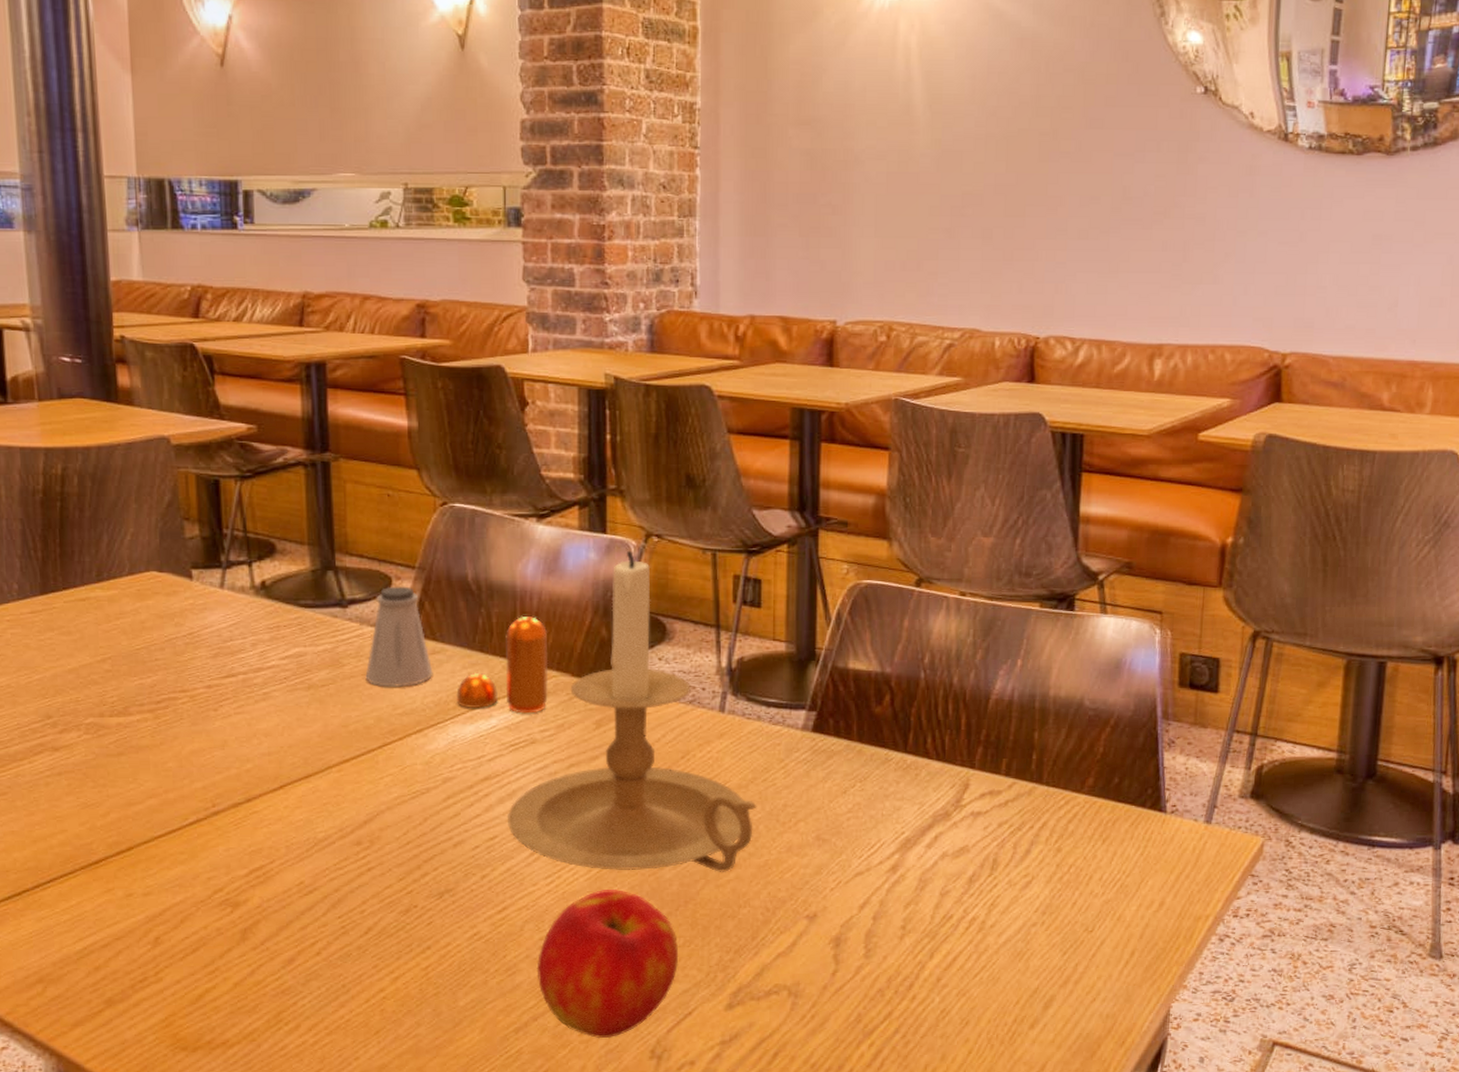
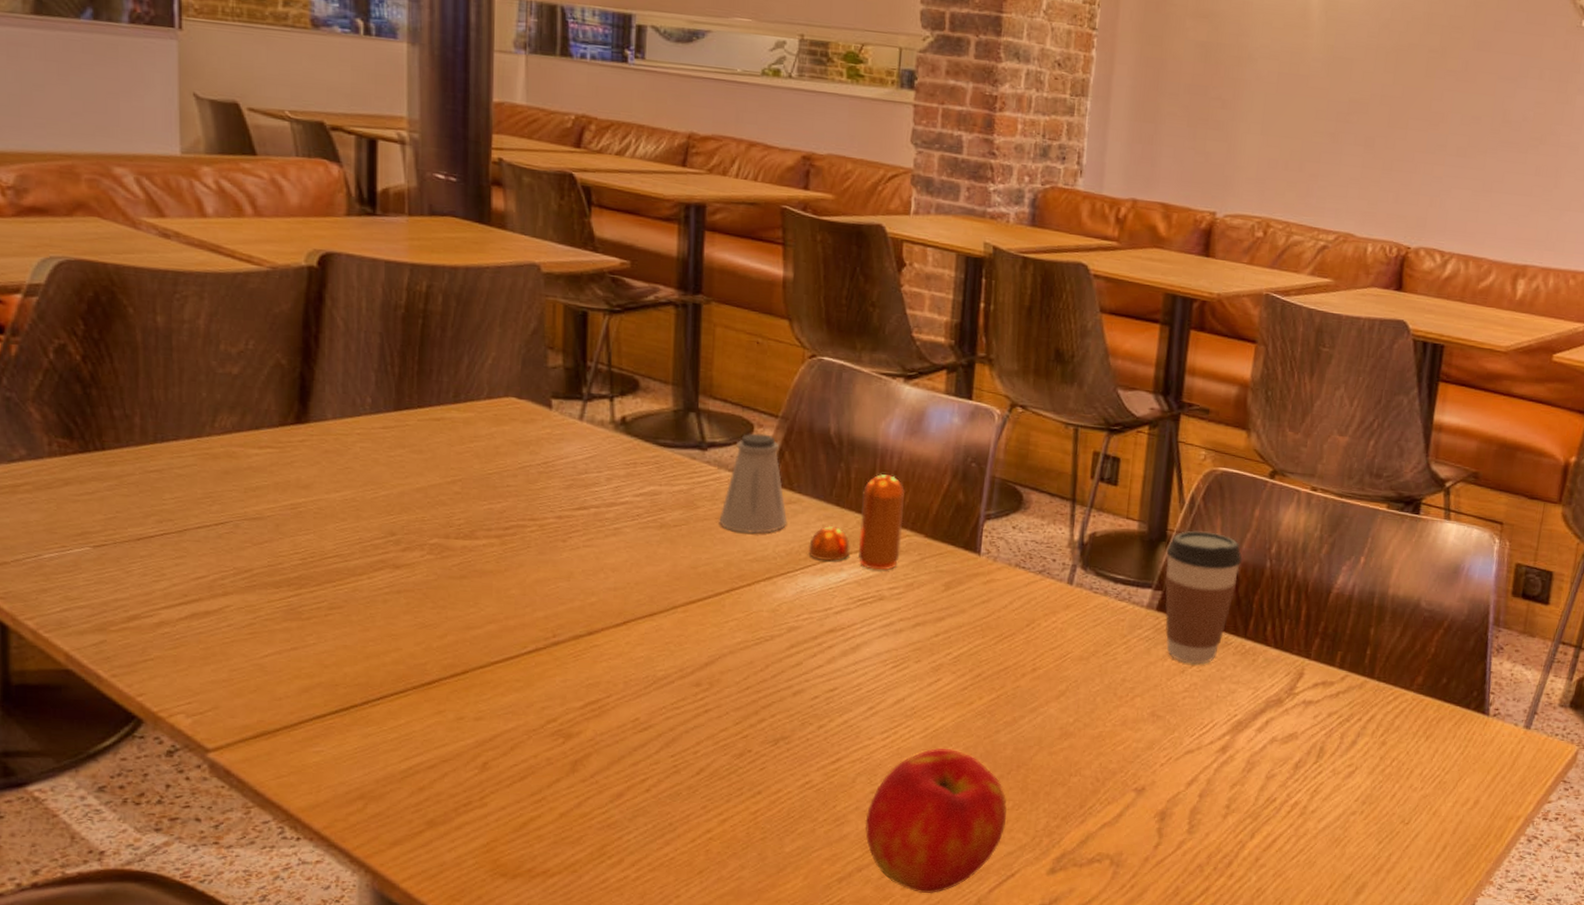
candle holder: present [507,550,757,872] -> none [848,418,1097,740]
coffee cup: none [817,646,895,784] -> present [1164,530,1243,664]

